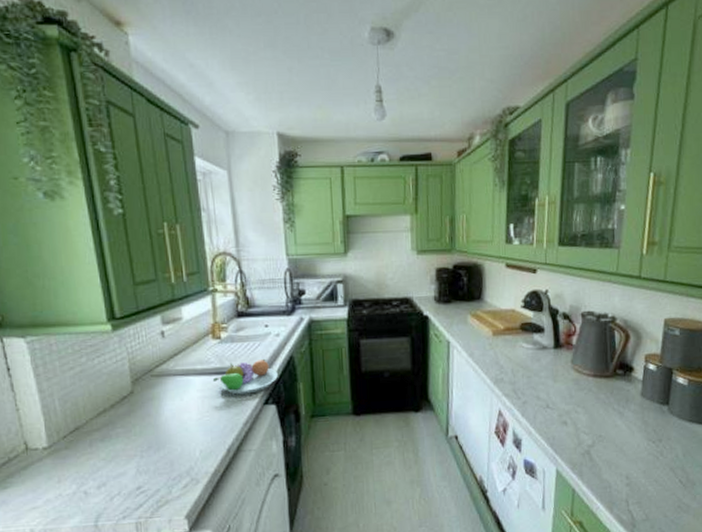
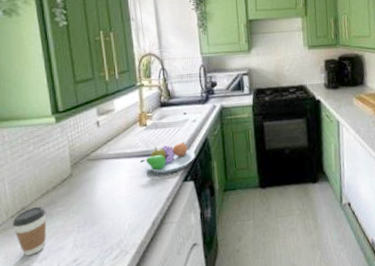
coffee cup: none [65,426,105,481] -> present [12,206,47,256]

